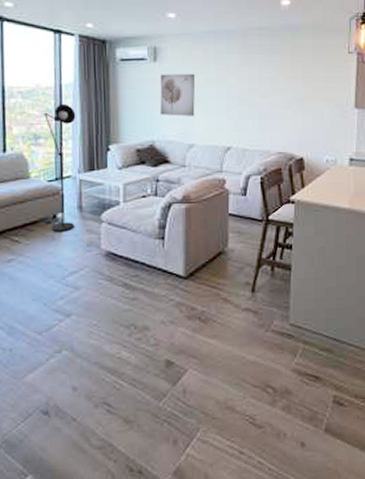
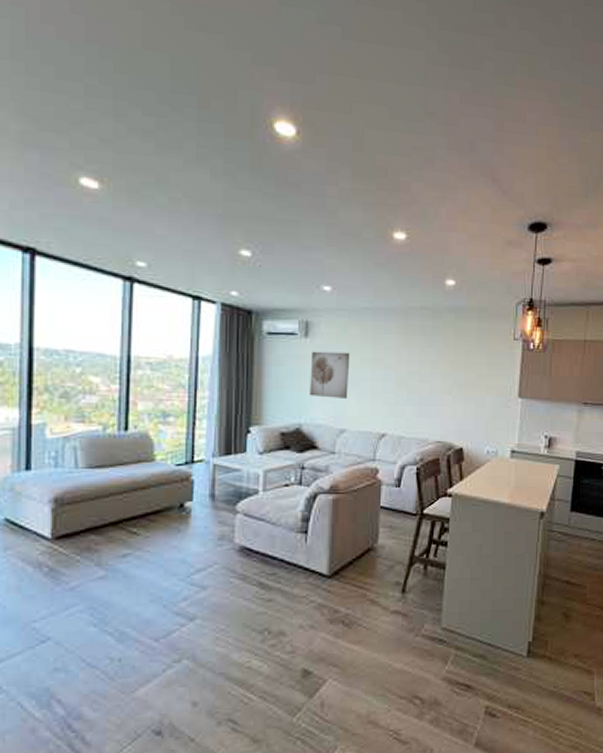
floor lamp: present [42,103,76,232] -> none [166,378,213,523]

